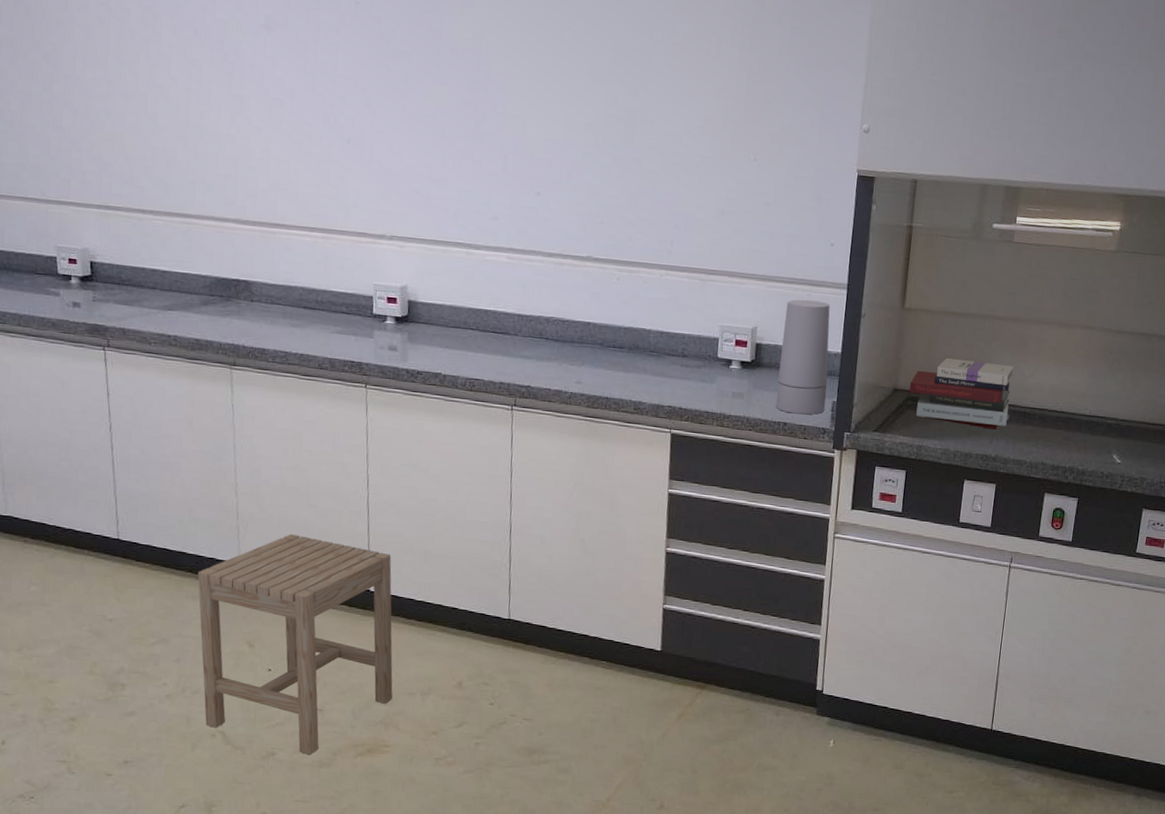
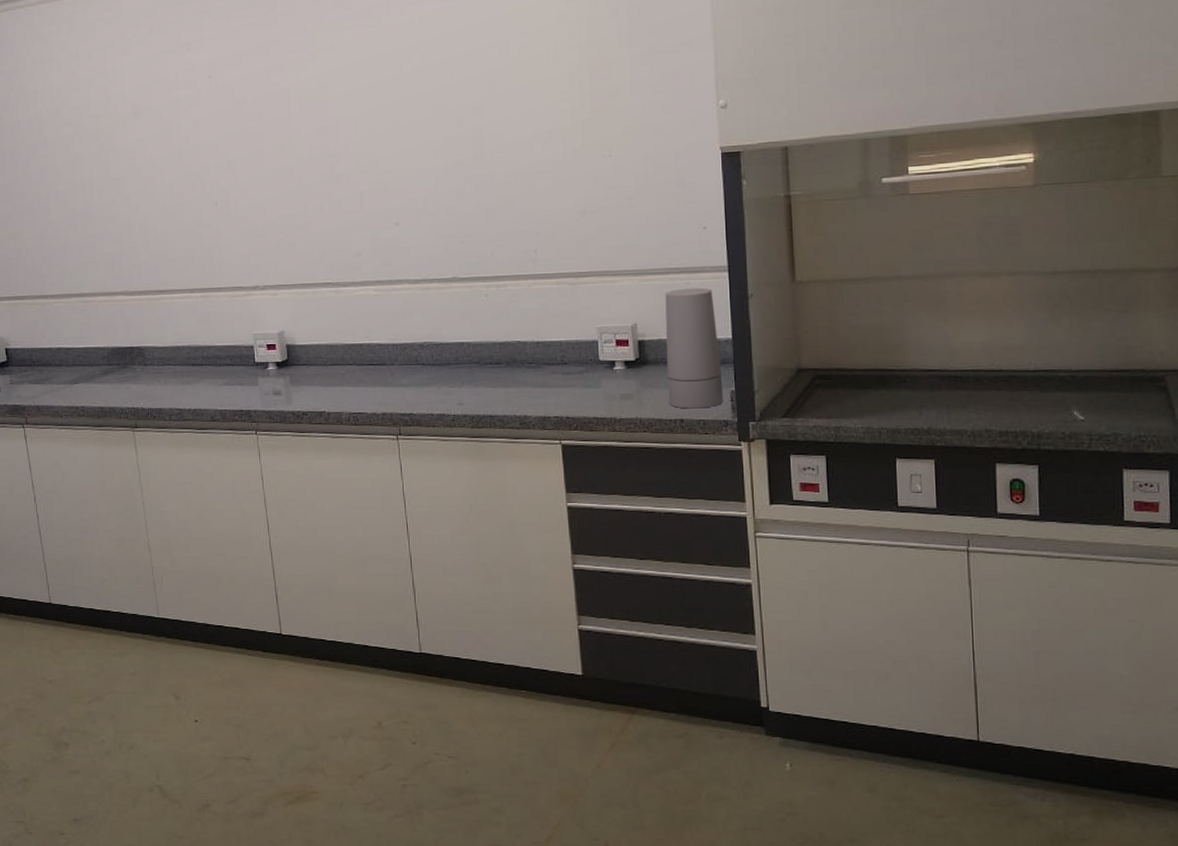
stool: present [197,534,393,755] -> none [122,584,315,805]
books: present [909,357,1015,430] -> none [815,327,938,400]

